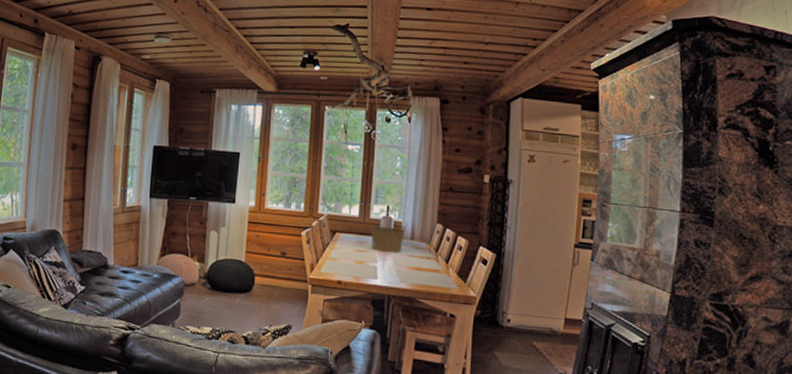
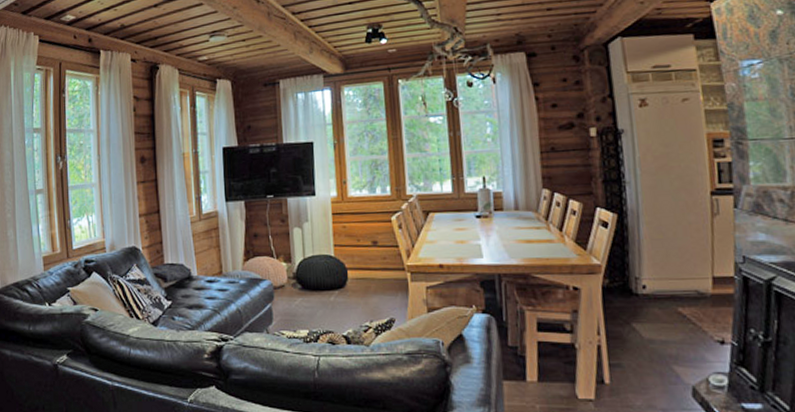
basket: present [371,225,405,253] -> none [467,197,508,228]

